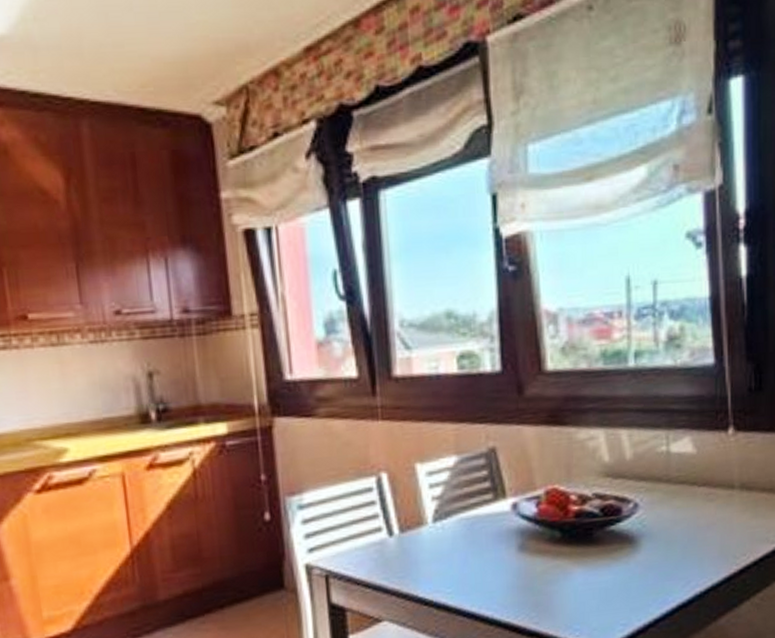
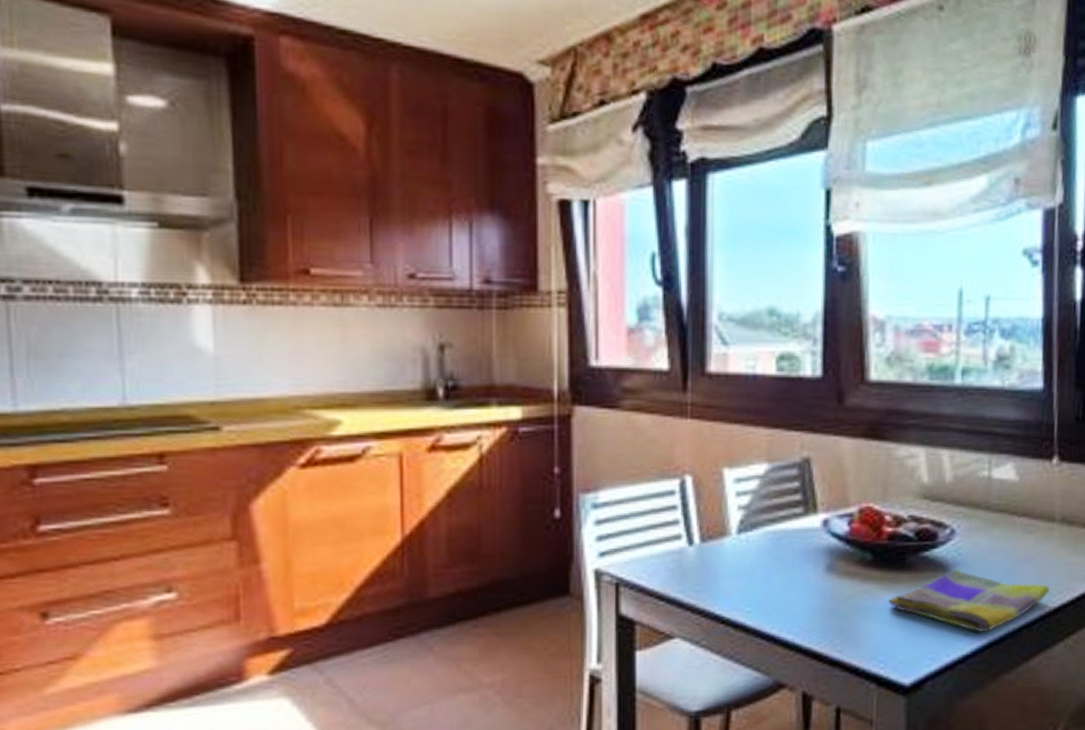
dish towel: none [579,539,733,597] -> present [888,569,1050,633]

